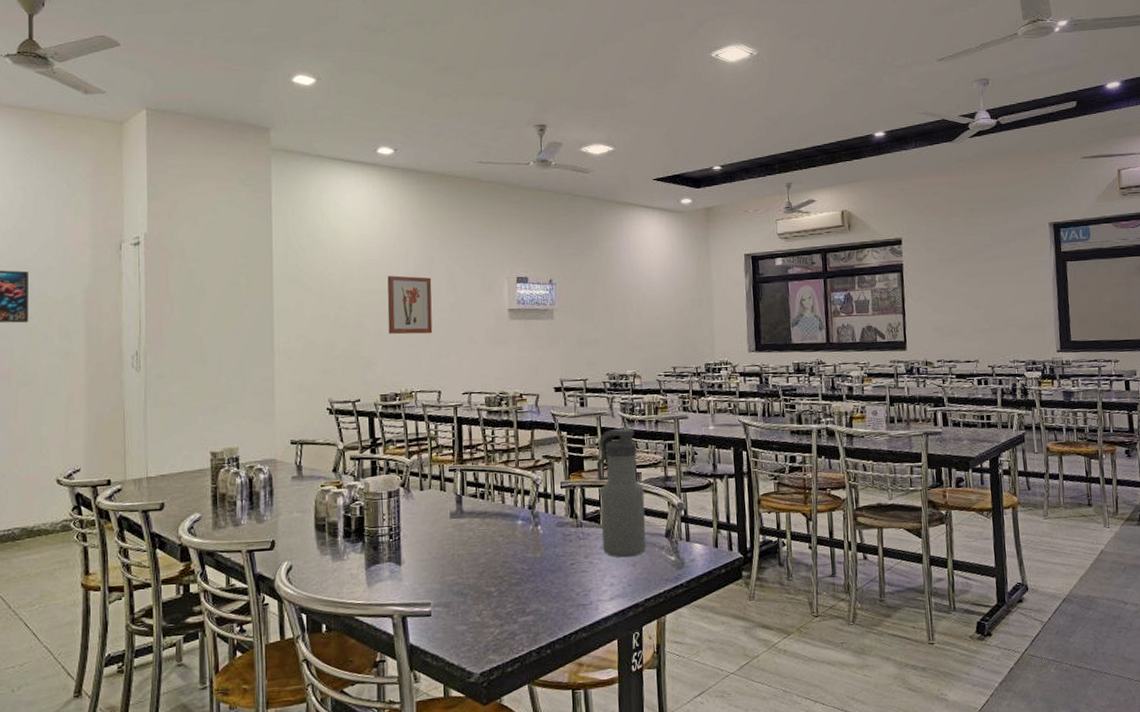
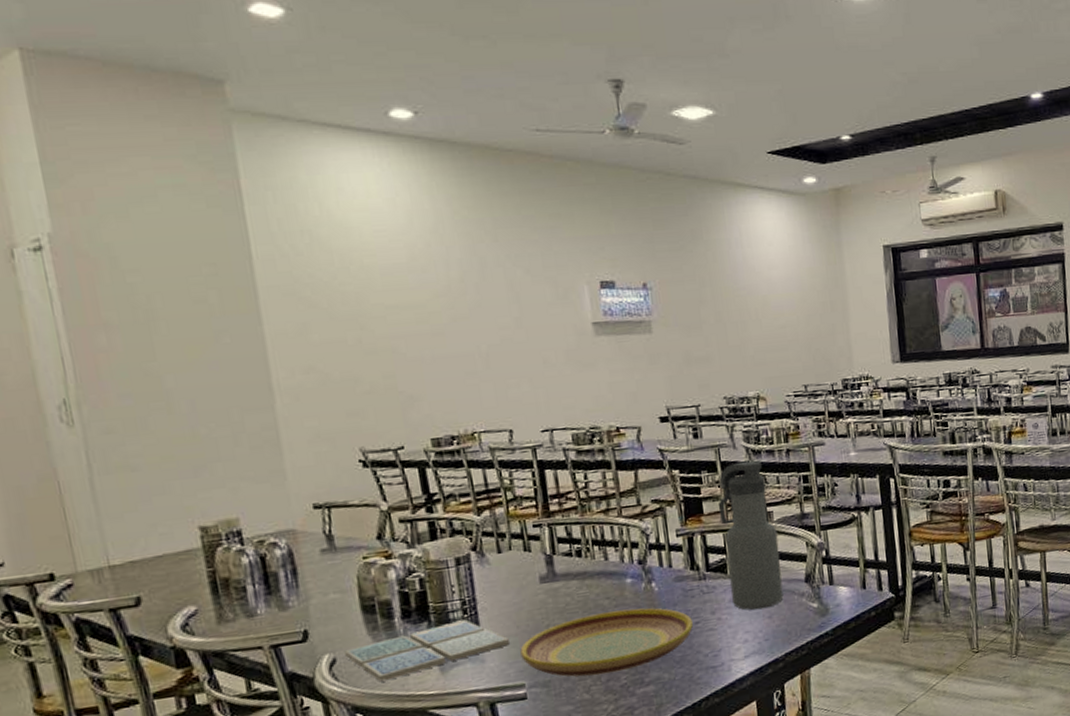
drink coaster: none [299,543,423,589] -> present [345,619,511,682]
wall art: present [387,275,433,335] -> none [423,283,494,361]
plate: none [430,546,569,602] -> present [520,608,693,677]

